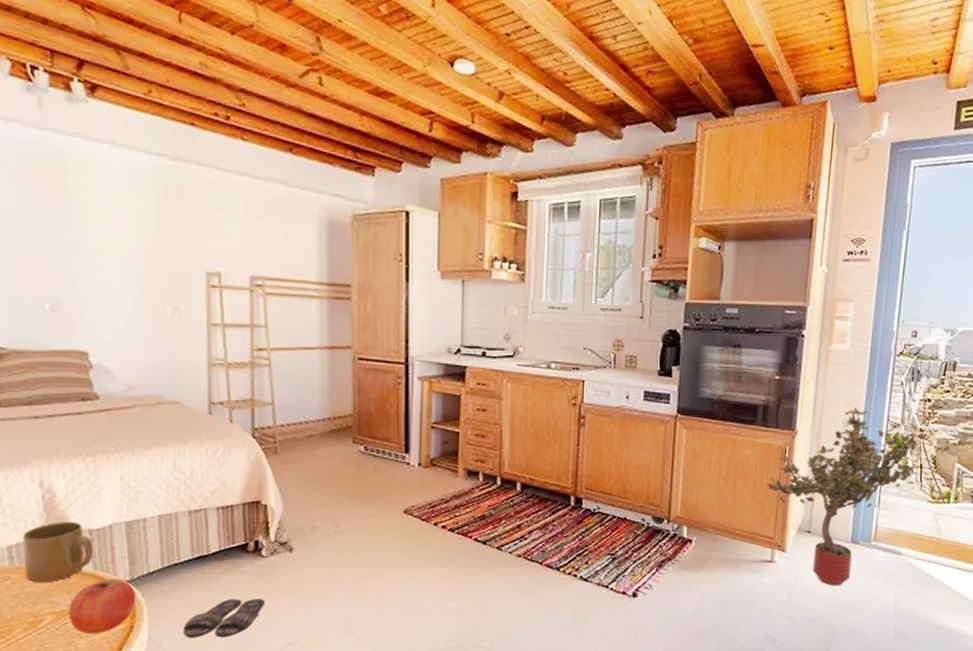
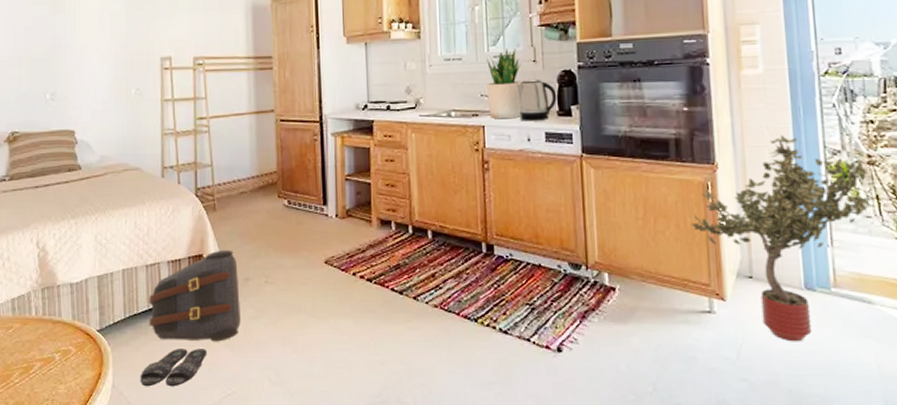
mug: present [22,521,94,583] -> none [22,276,73,332]
fruit: present [69,578,136,635] -> none [53,328,104,381]
backpack: none [193,496,305,592] -> present [148,249,241,342]
planter: none [590,301,628,375] -> present [487,48,522,119]
kettle: none [621,335,660,379] -> present [516,79,557,121]

